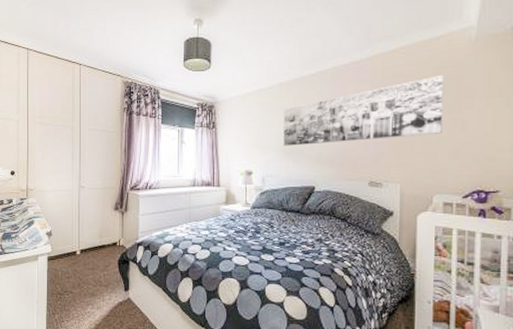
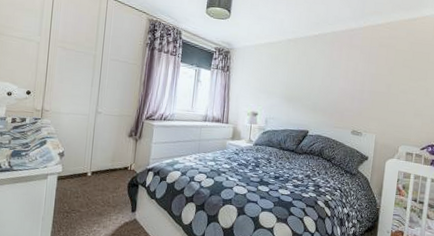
wall art: present [283,75,444,146] -> none [286,49,416,97]

